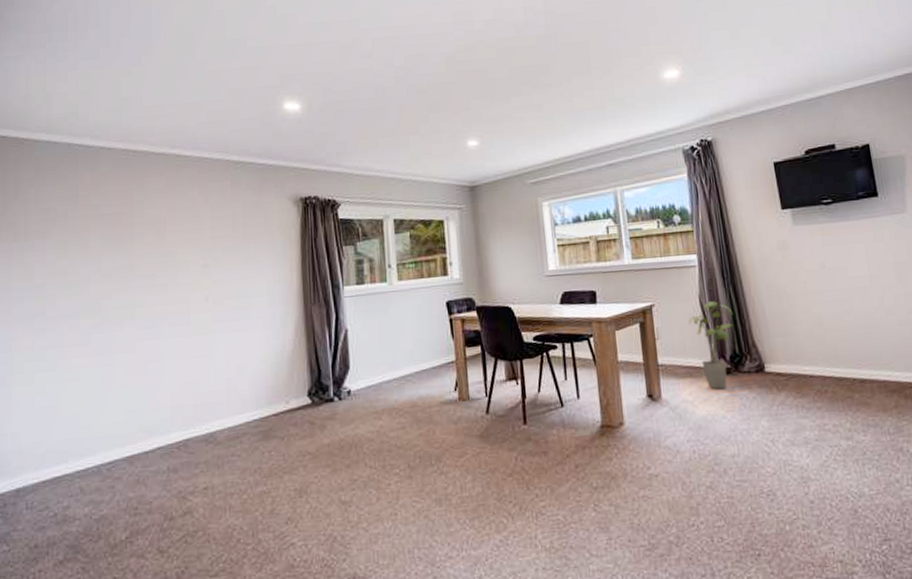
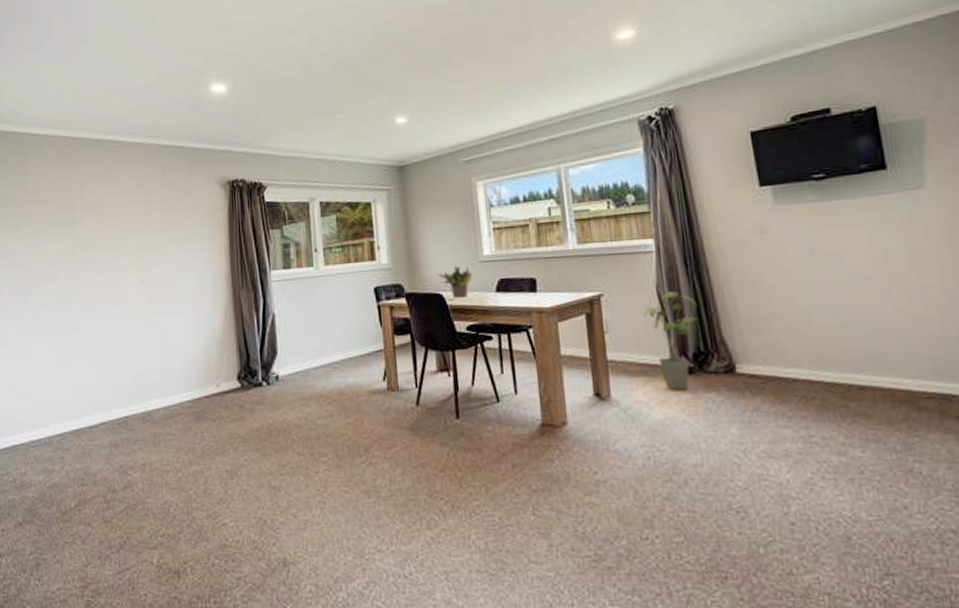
potted plant: none [507,279,538,311] -> present [438,265,472,298]

